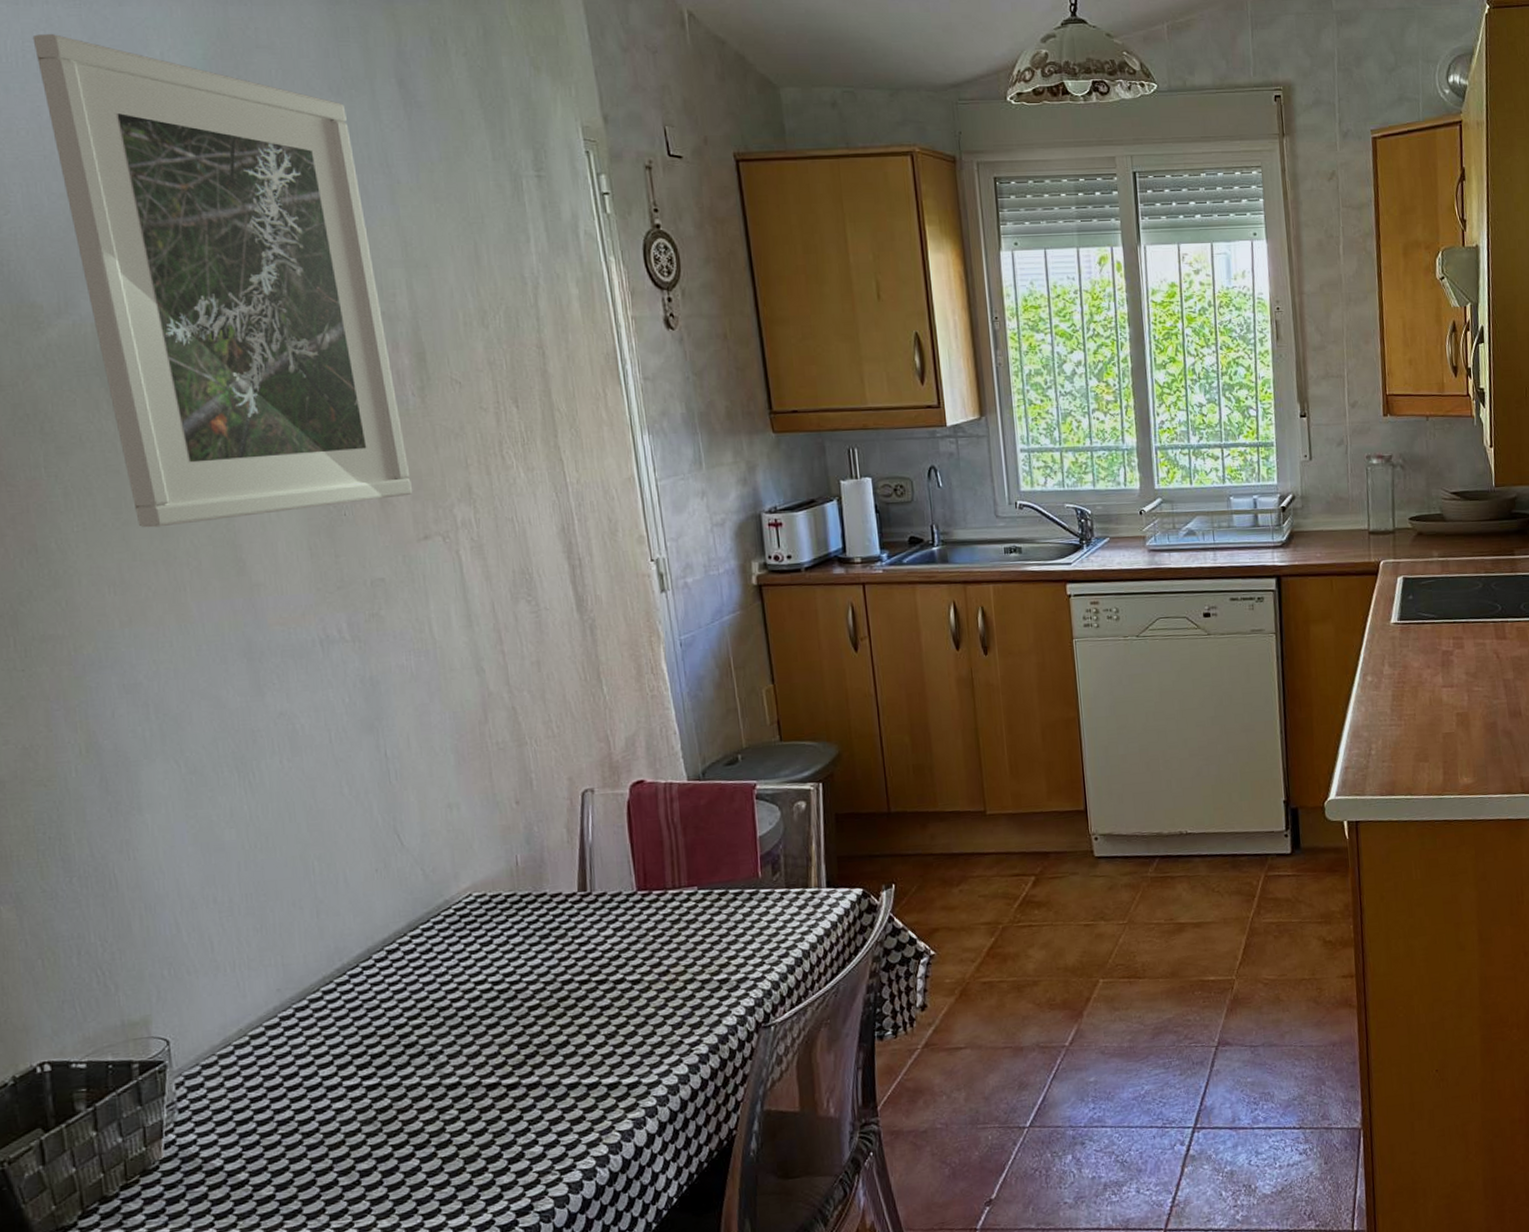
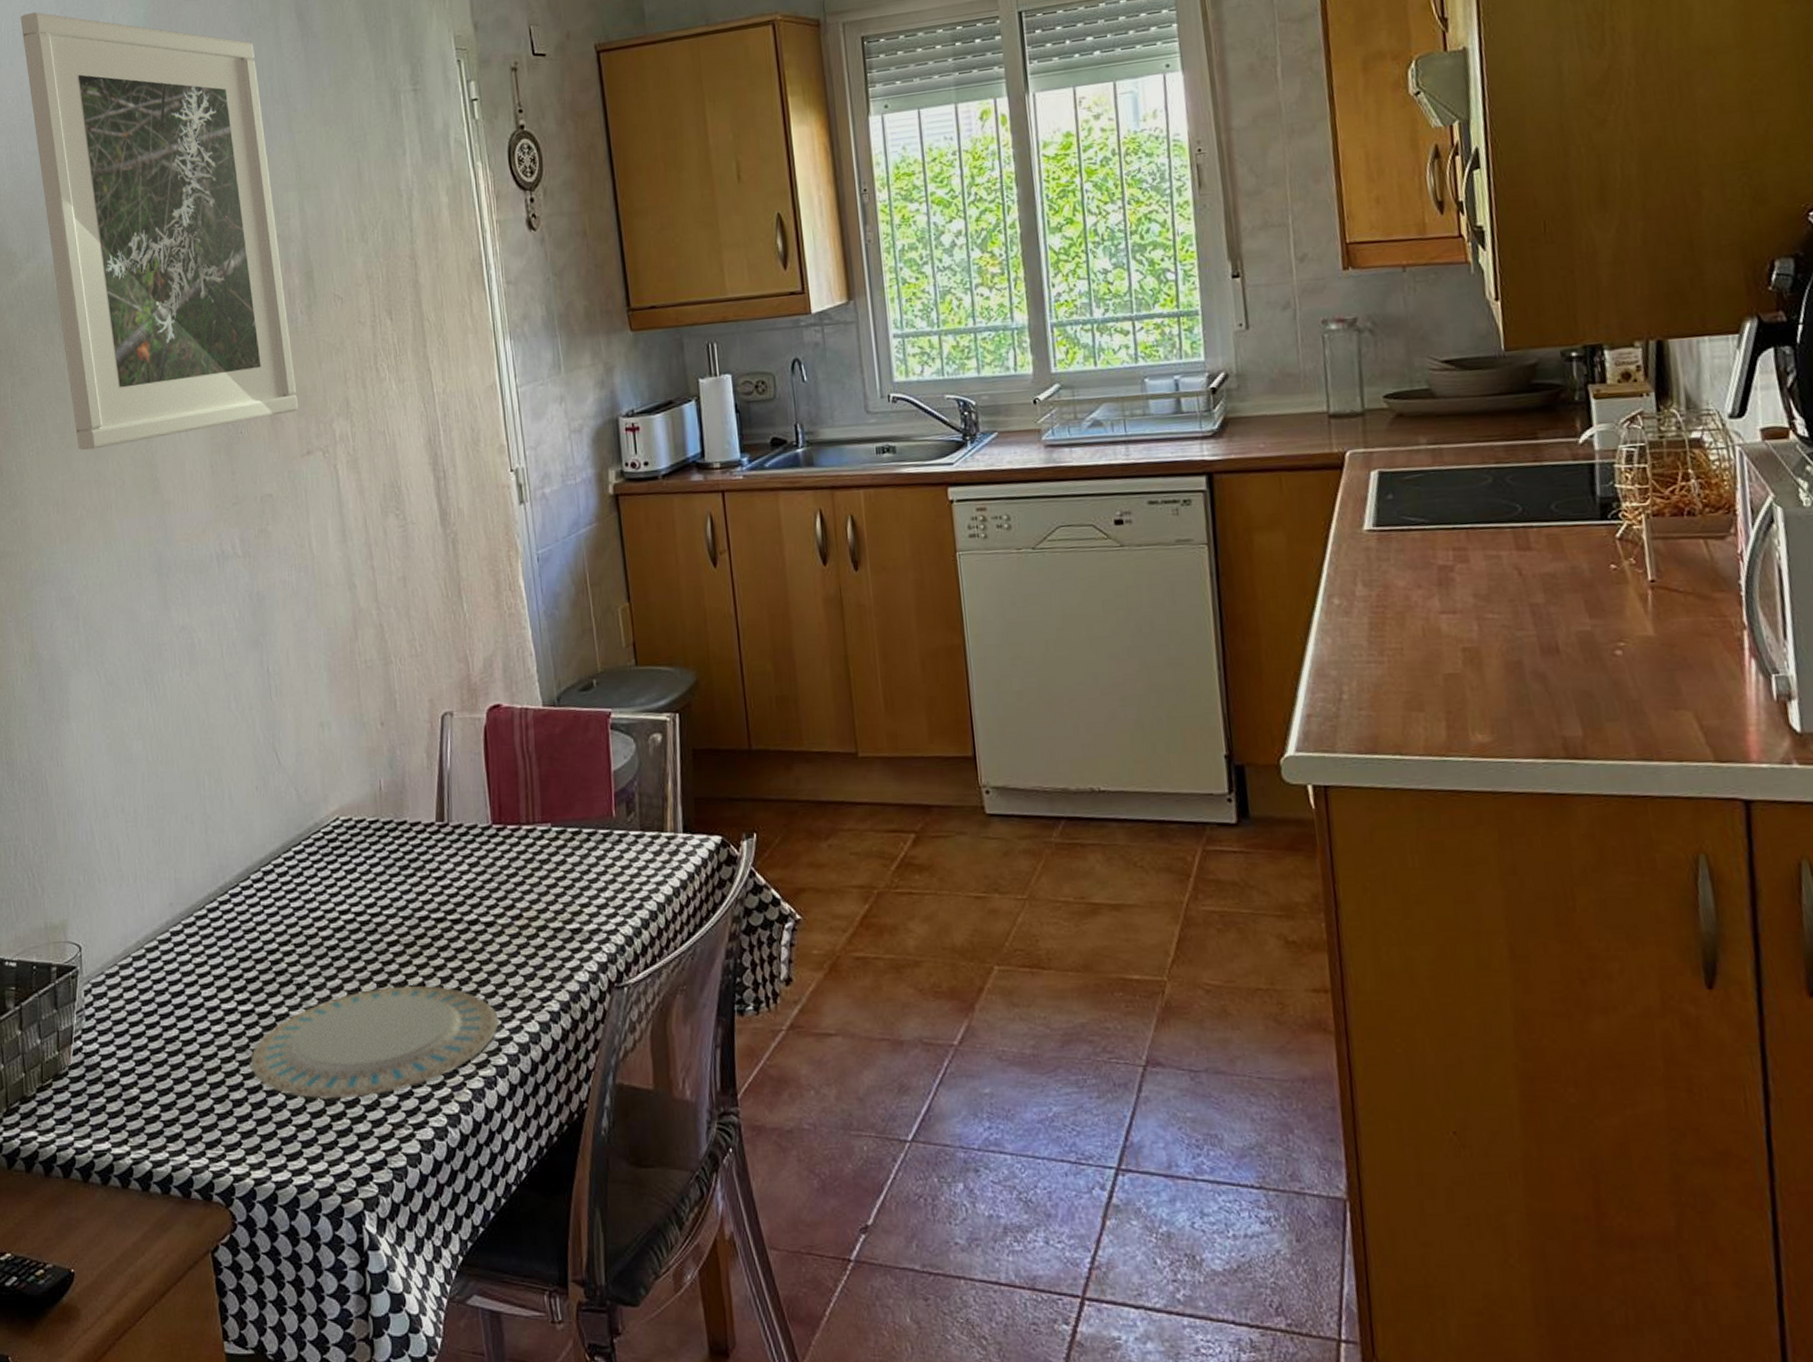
plate: none [378,1042,647,1159] -> present [250,986,499,1099]

